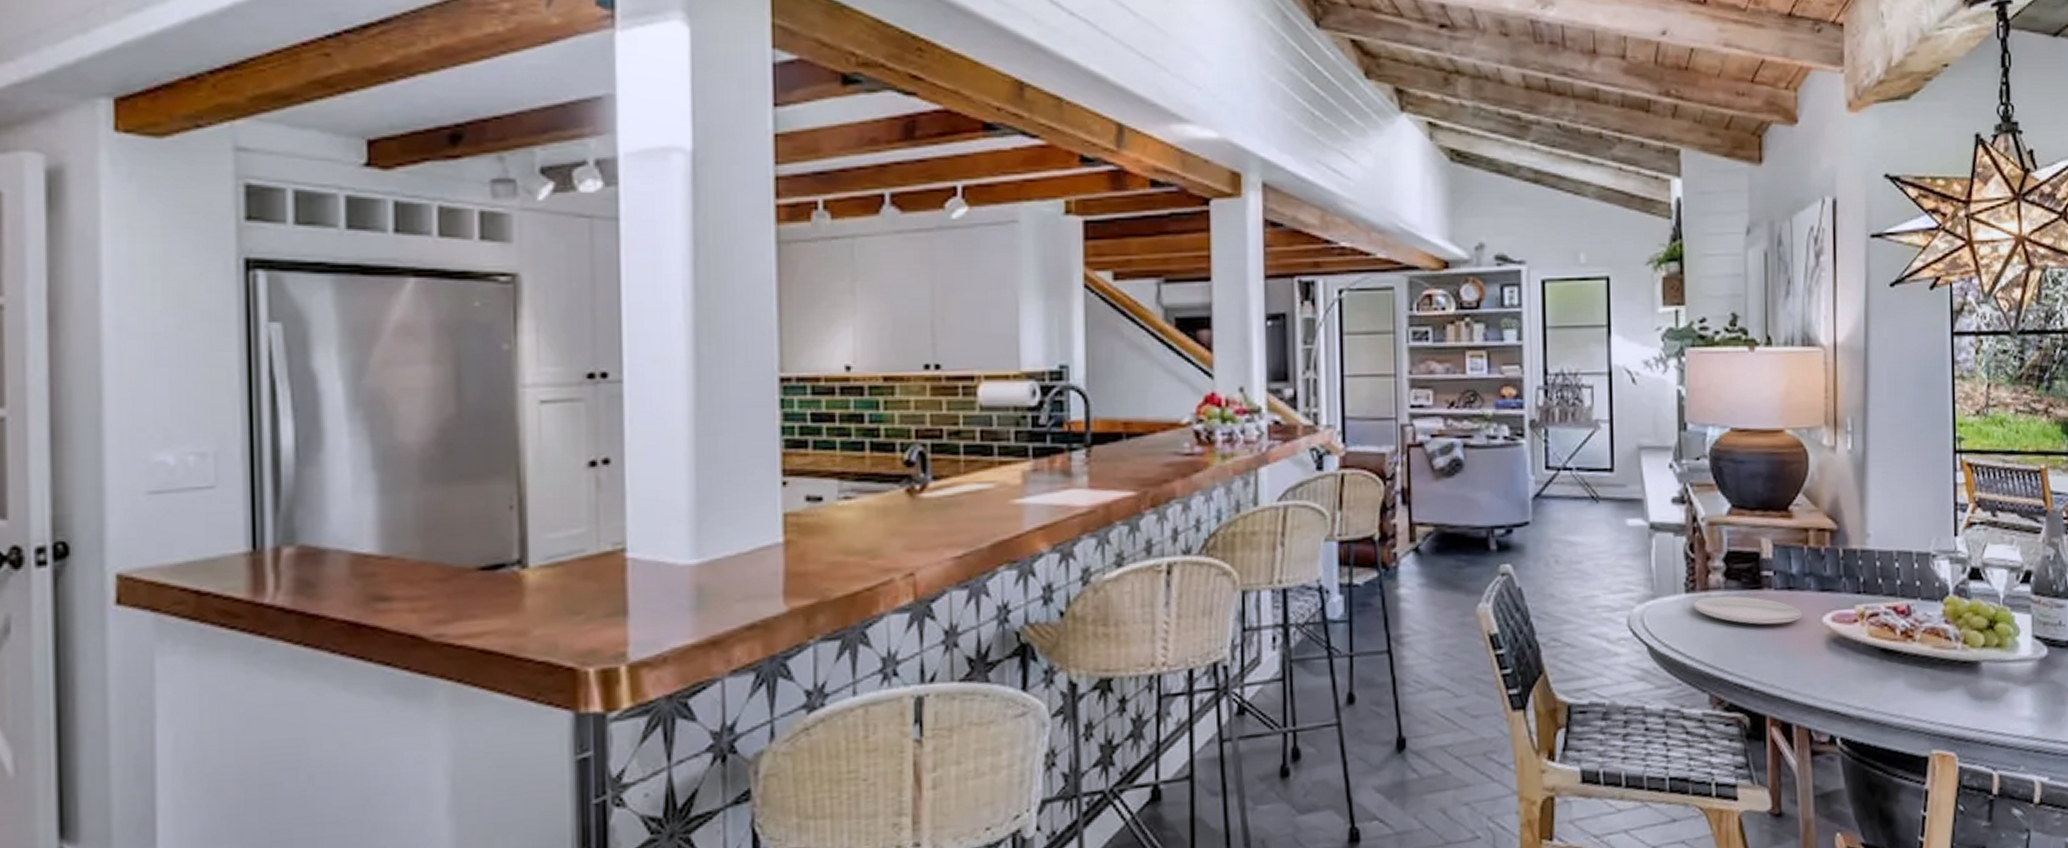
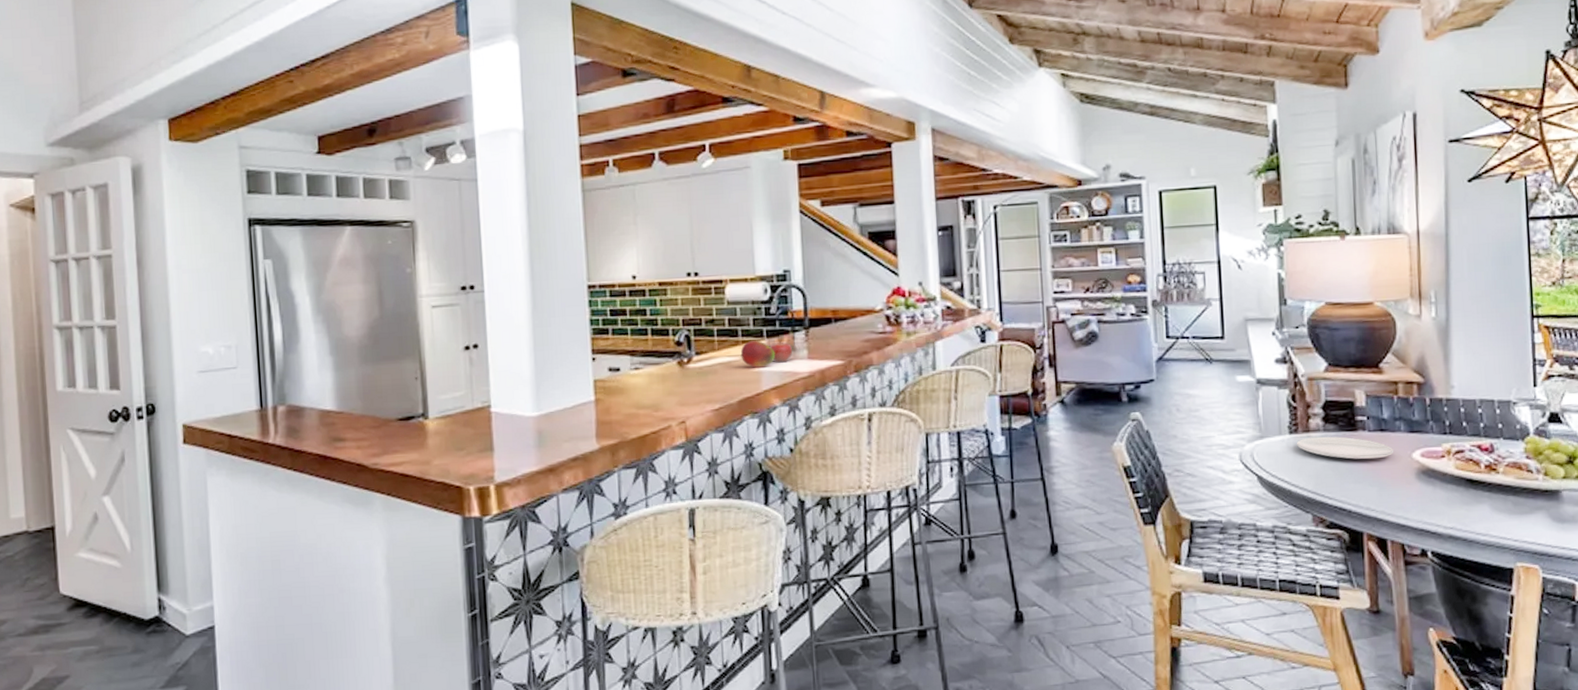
fruit: none [995,462,1044,499] -> present [740,341,776,368]
fruit: none [1036,460,1069,493] -> present [769,339,793,363]

